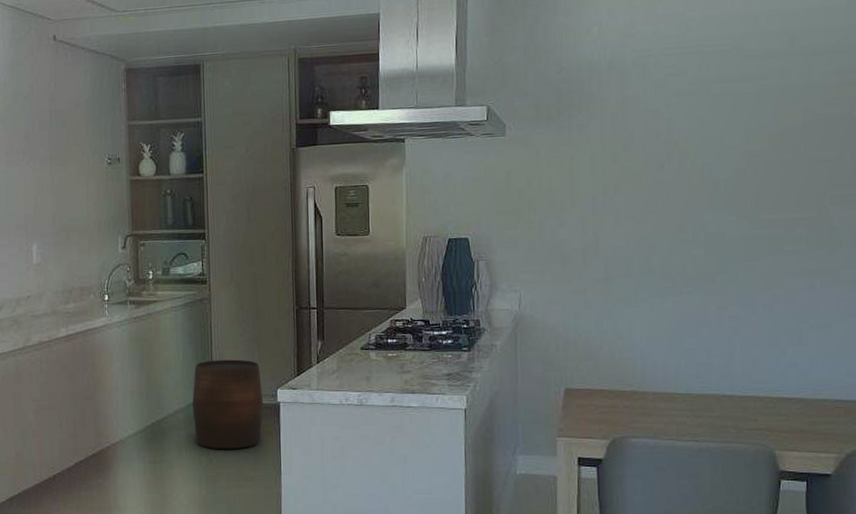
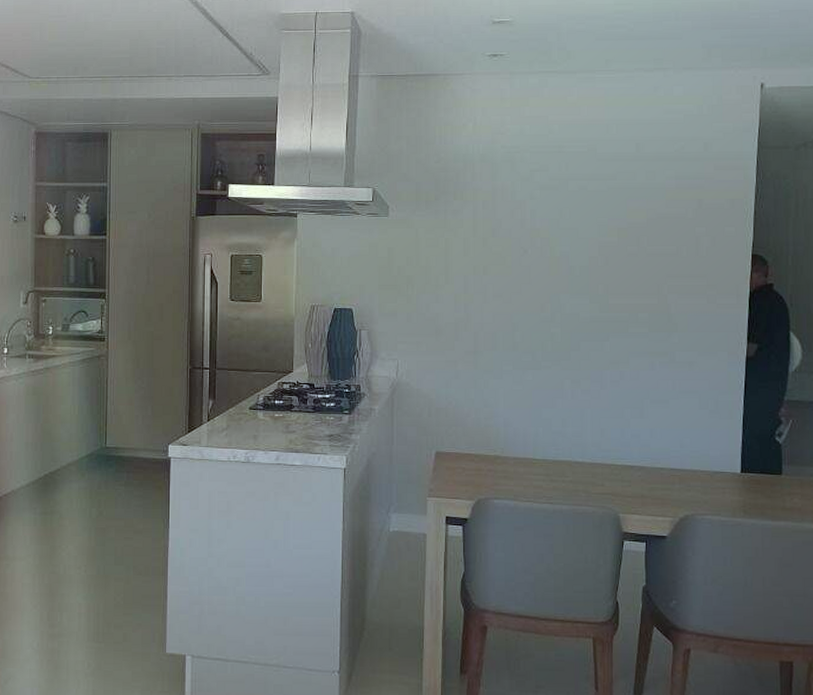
stool: present [192,359,264,450] -> none [85,415,155,503]

